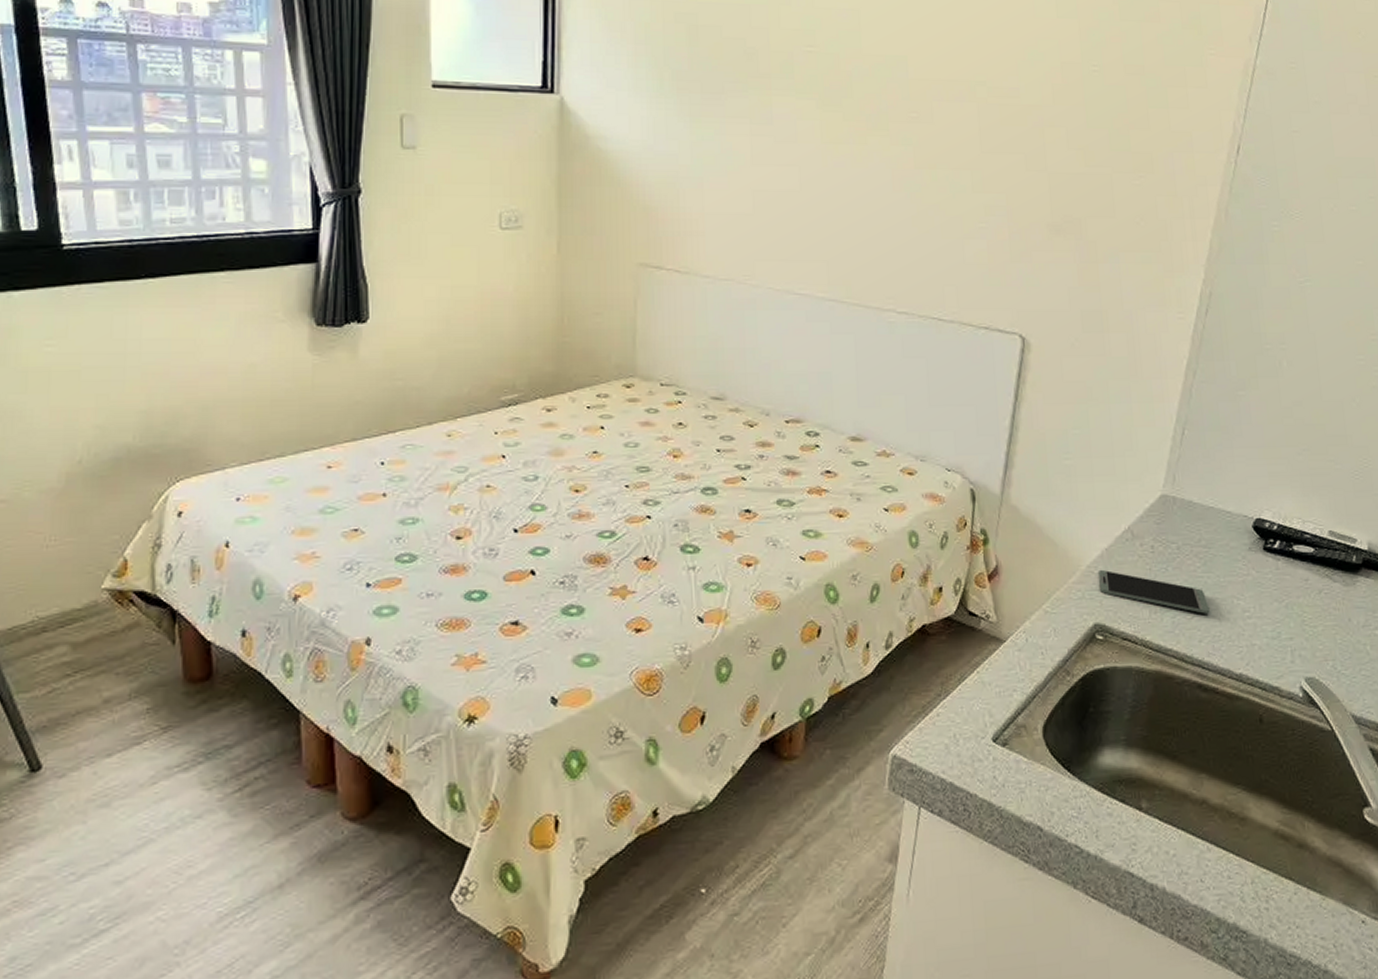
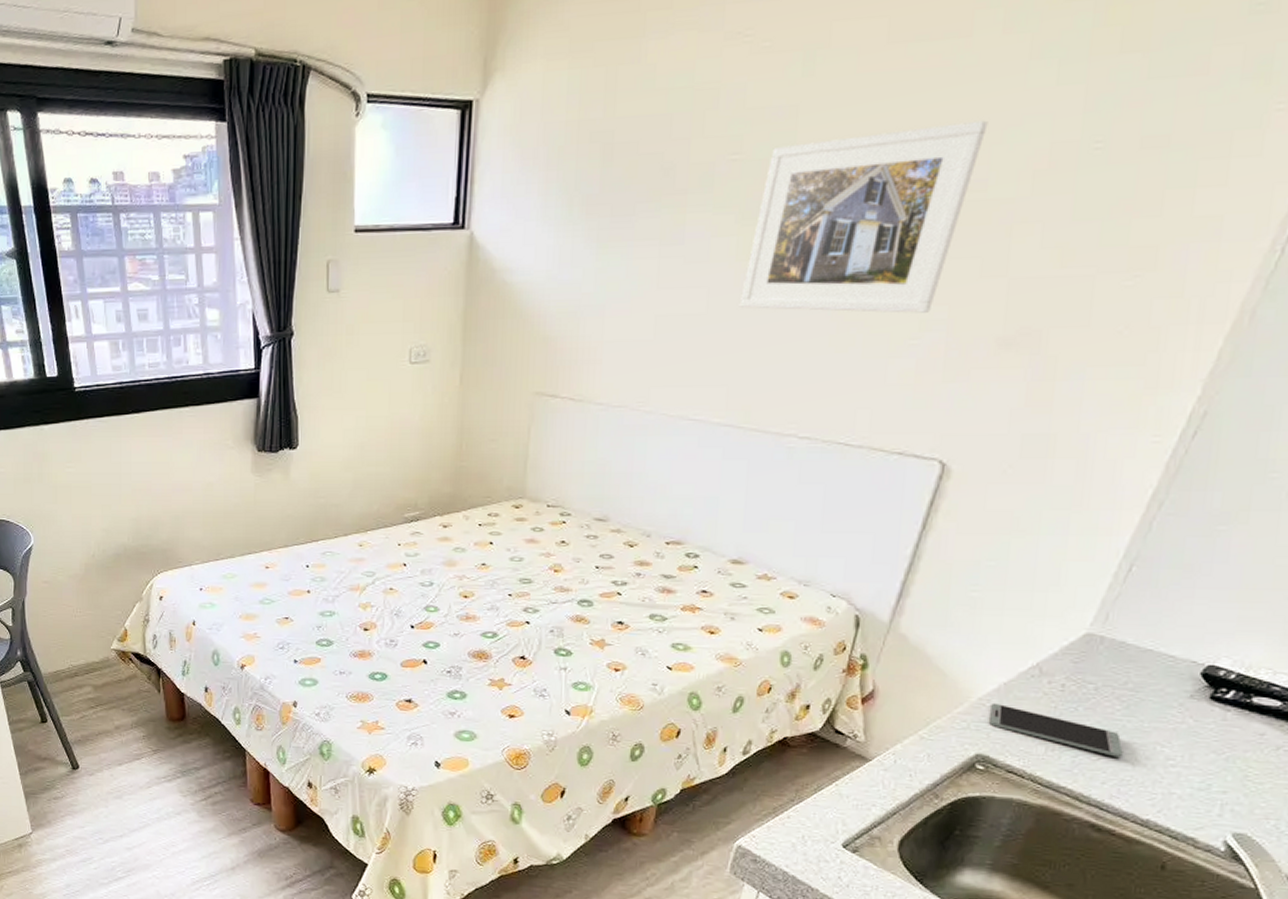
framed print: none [829,39,1012,199] -> present [739,120,988,313]

